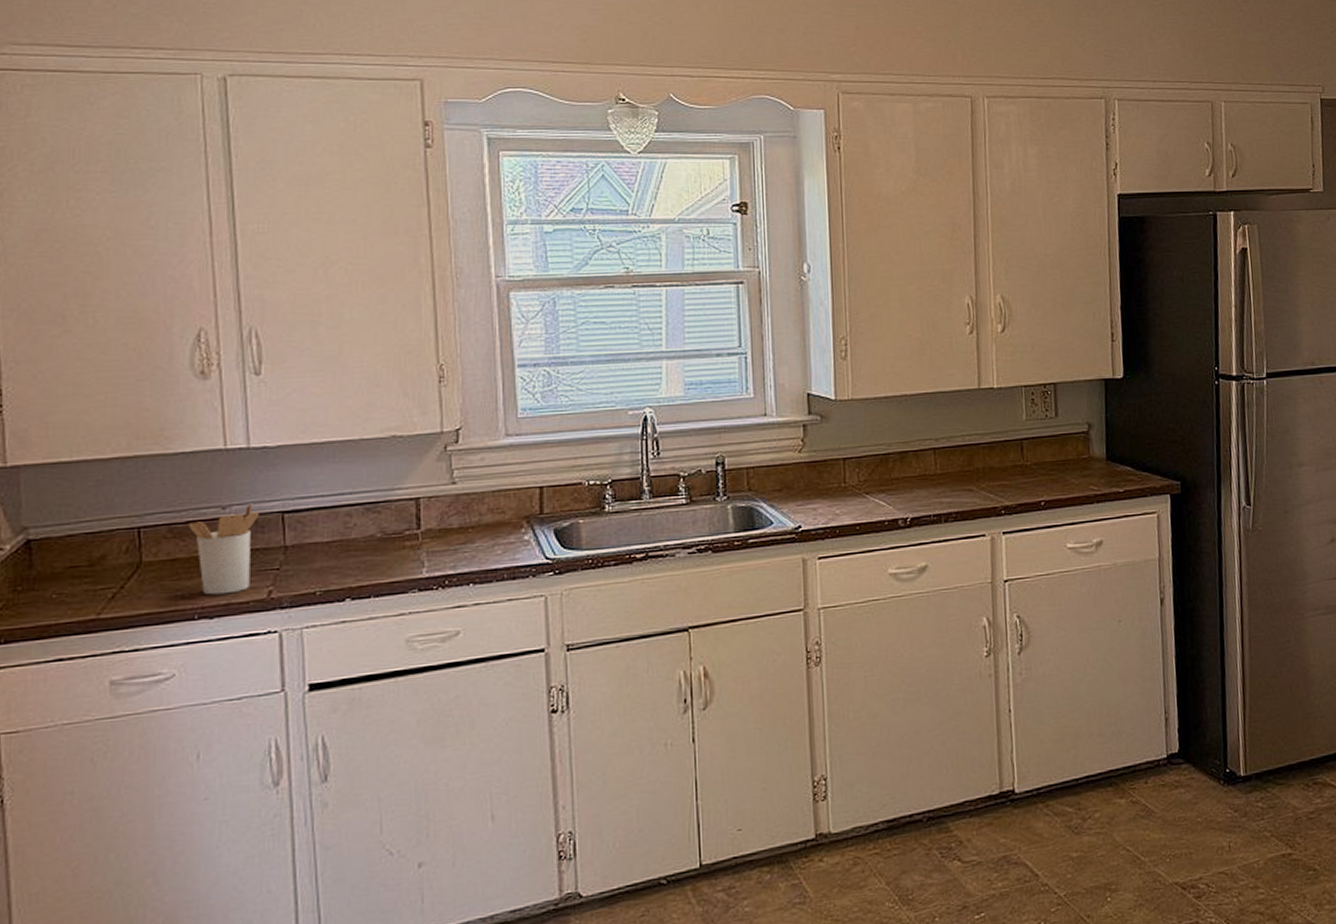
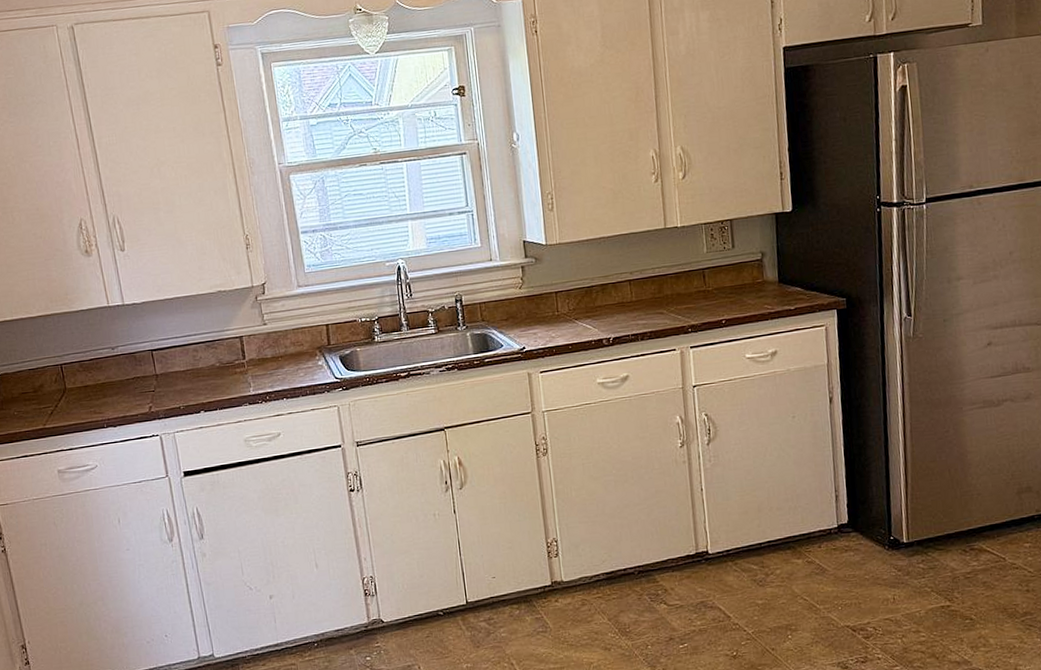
utensil holder: present [188,503,260,595] -> none [91,344,137,411]

